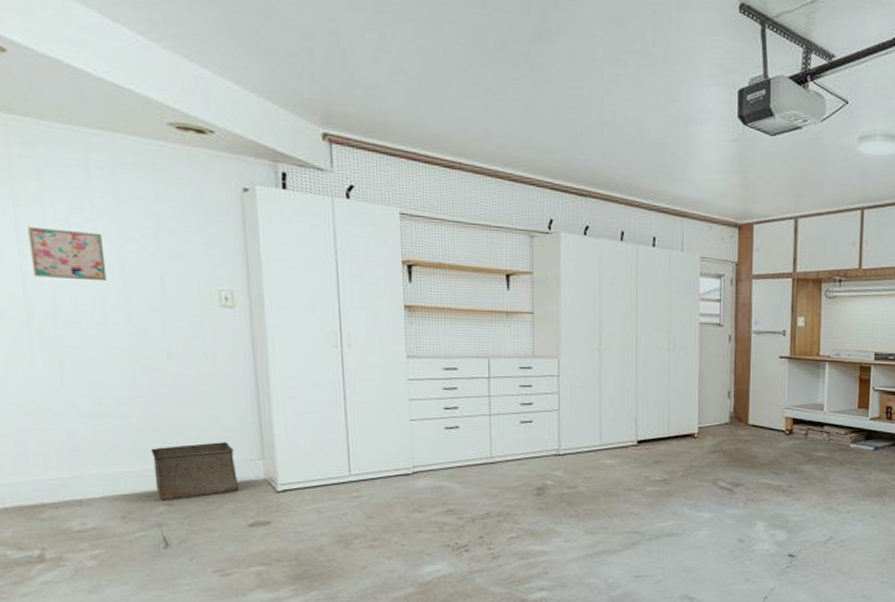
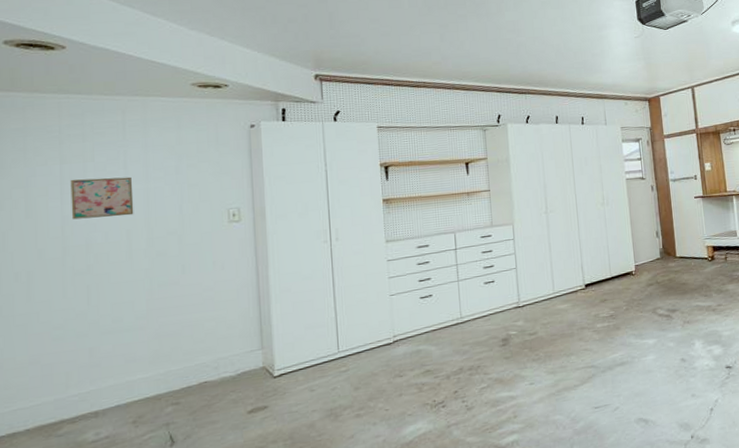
storage bin: present [150,442,240,501] -> none [162,338,241,401]

